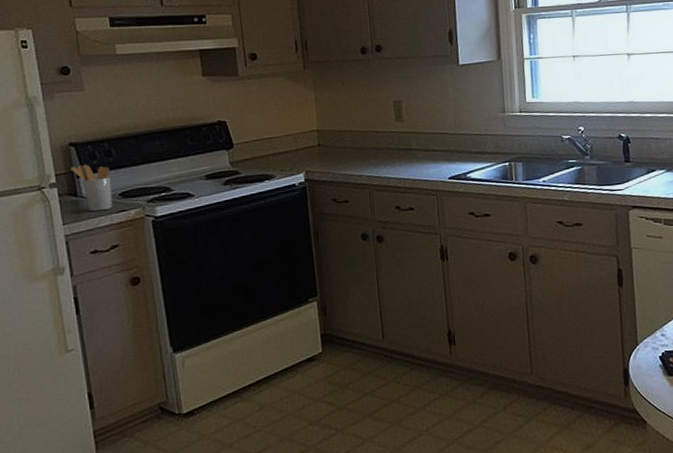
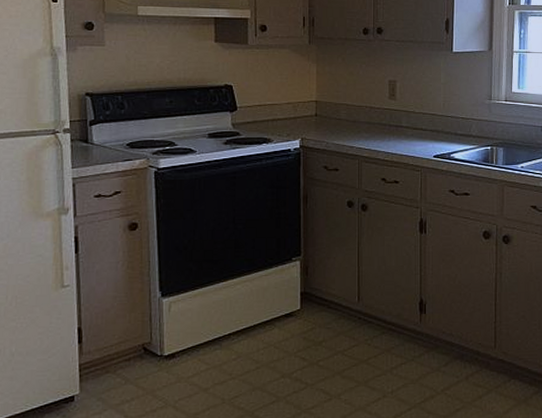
utensil holder: present [71,165,112,212] -> none [85,114,121,158]

